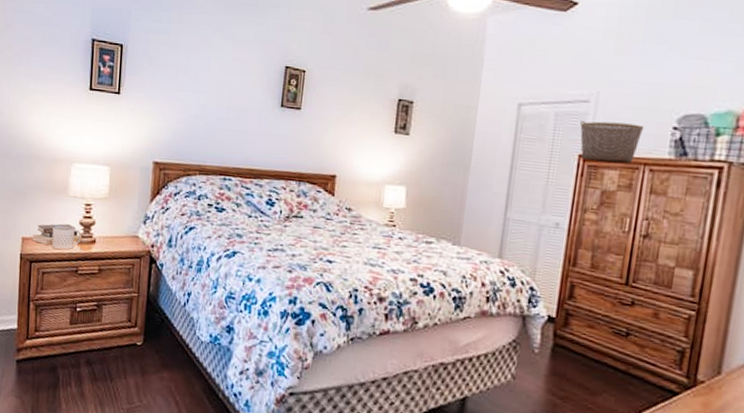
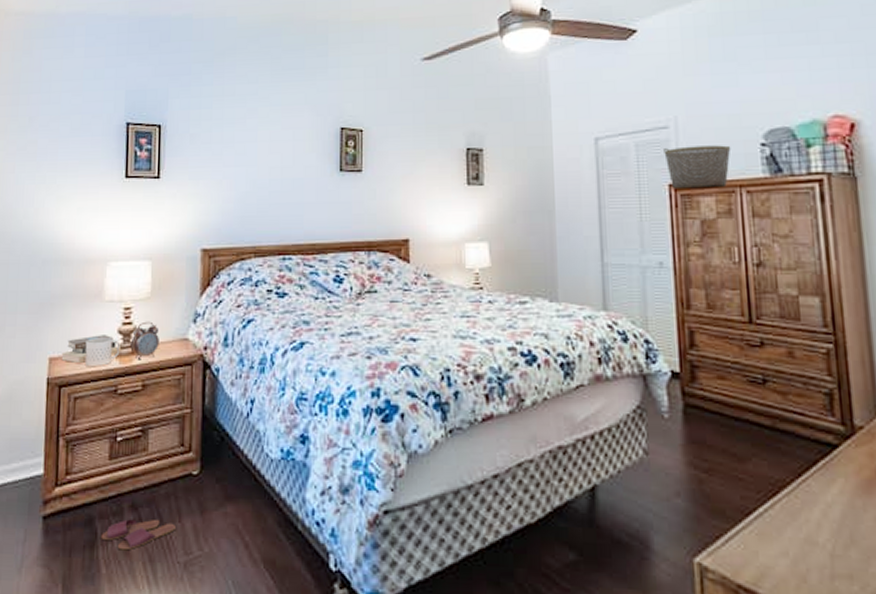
slippers: none [62,371,122,395] -> present [101,518,177,551]
alarm clock: none [89,217,115,249] -> present [130,321,159,360]

